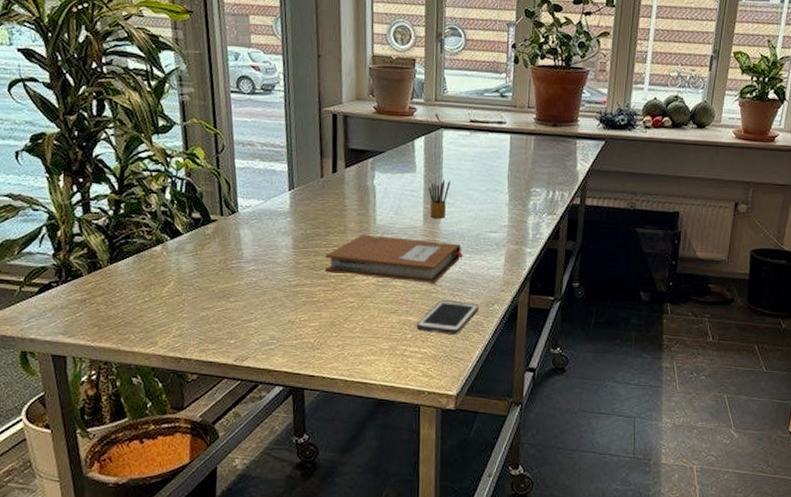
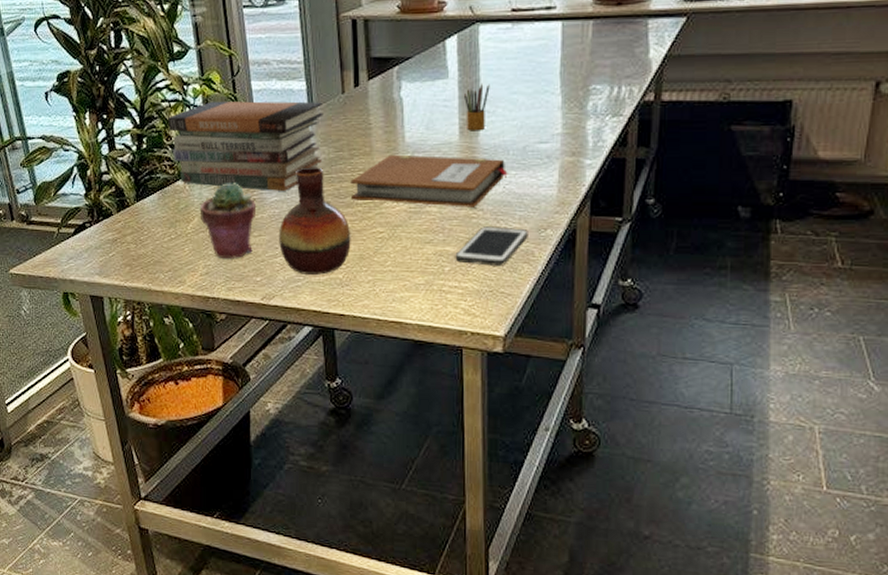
book stack: none [148,174,303,261] -> present [168,101,323,191]
potted succulent: none [176,251,233,322] -> present [199,183,255,258]
vase: none [254,240,324,339] -> present [279,167,351,275]

